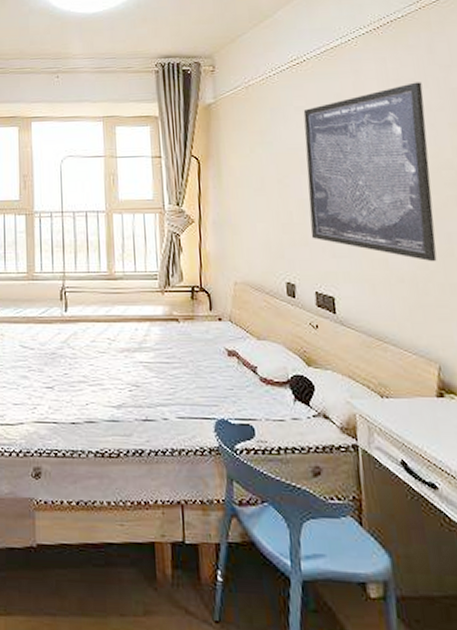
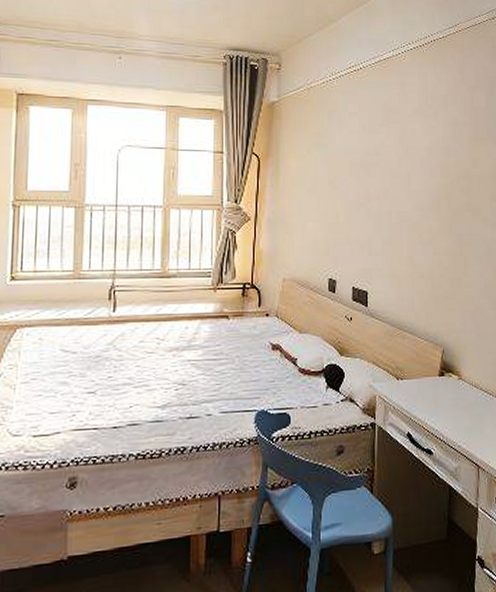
wall art: present [303,82,437,262] -> none [353,98,453,260]

